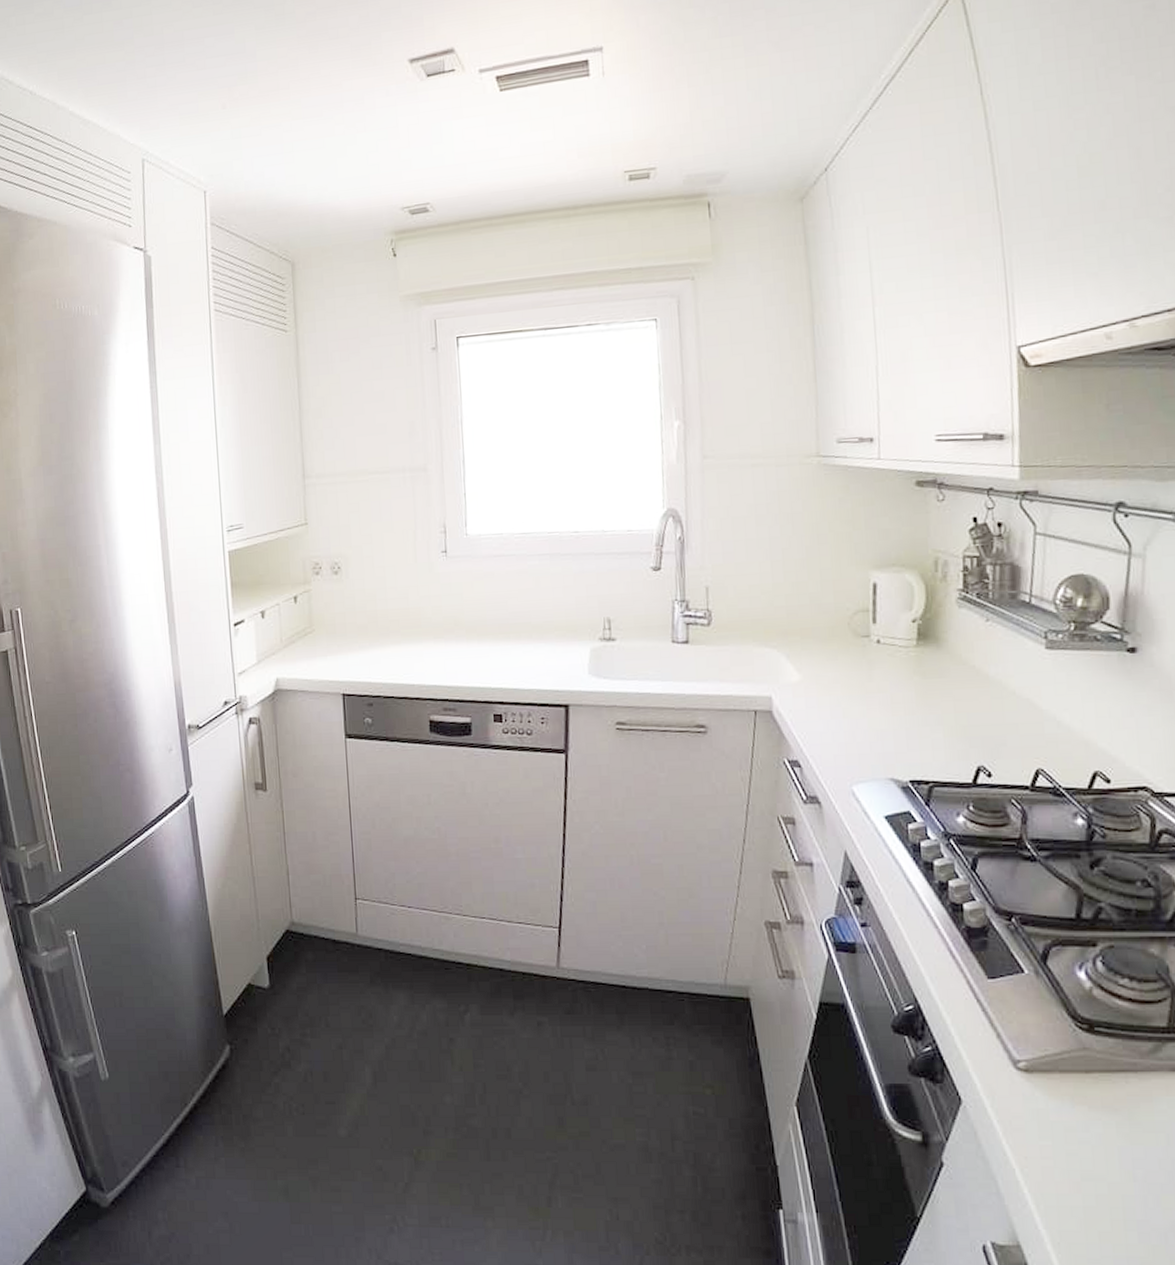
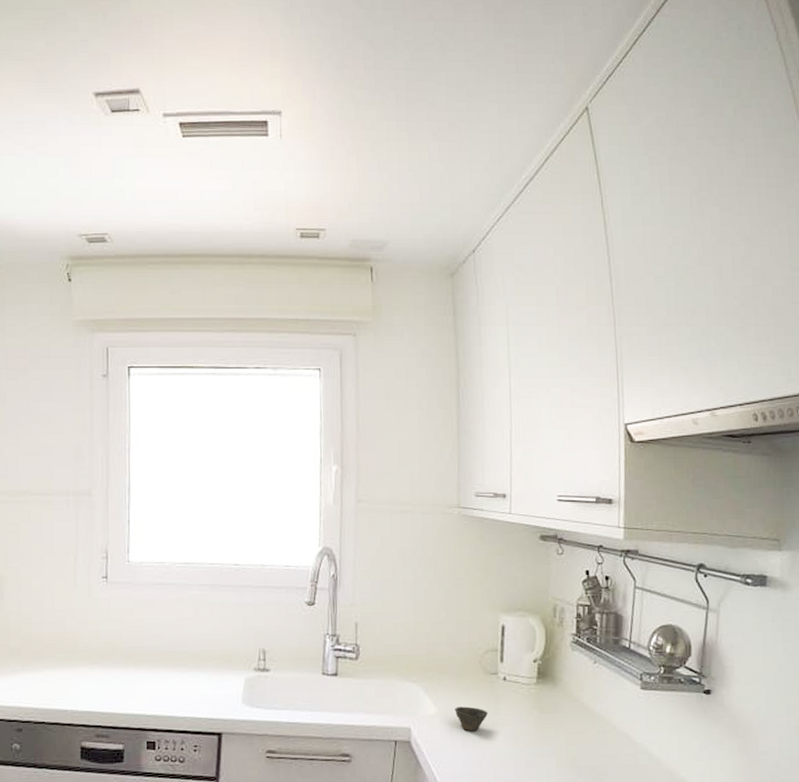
cup: none [821,672,860,700] -> present [455,706,488,732]

